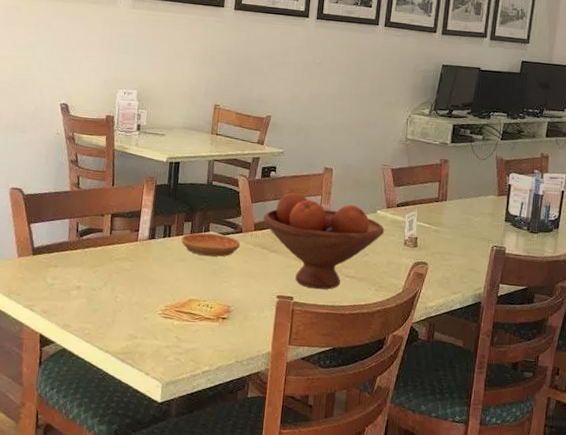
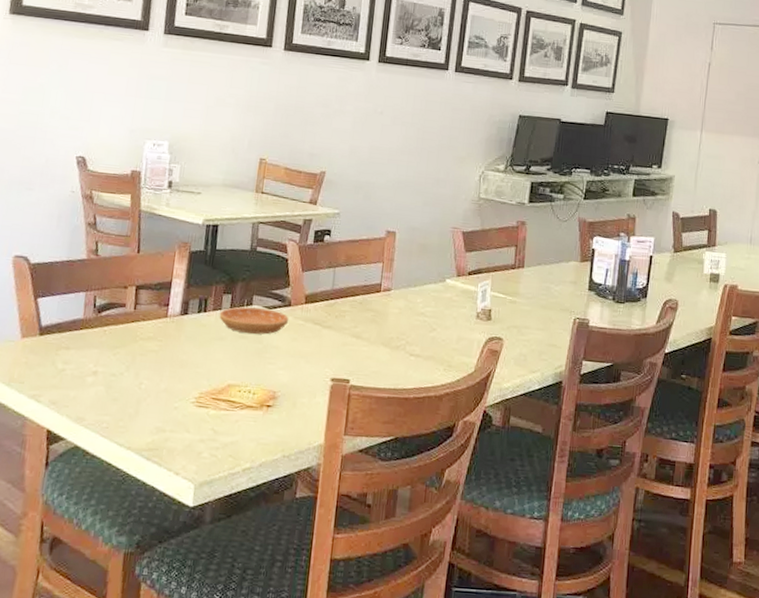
fruit bowl: present [263,192,385,290] -> none [315,259,455,371]

